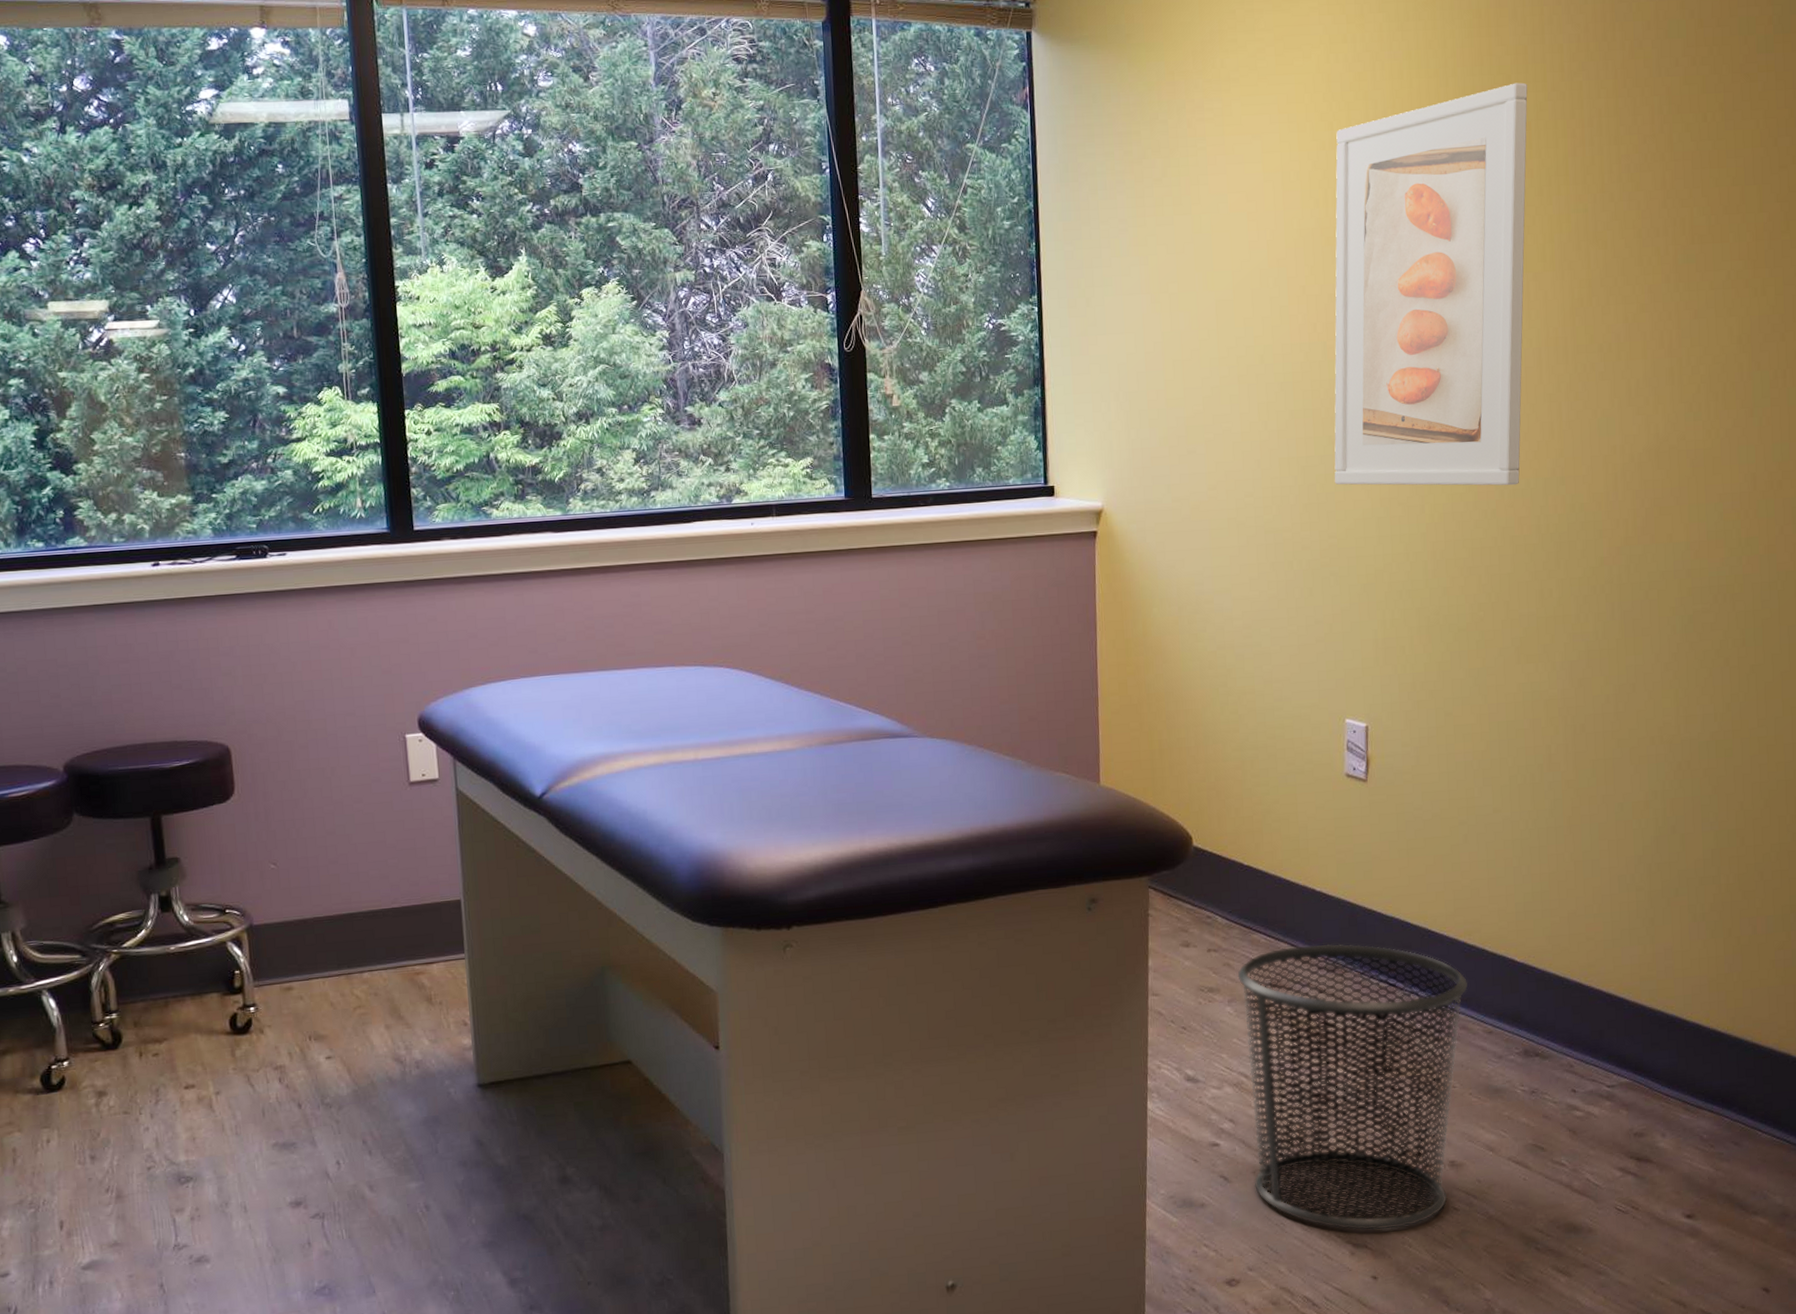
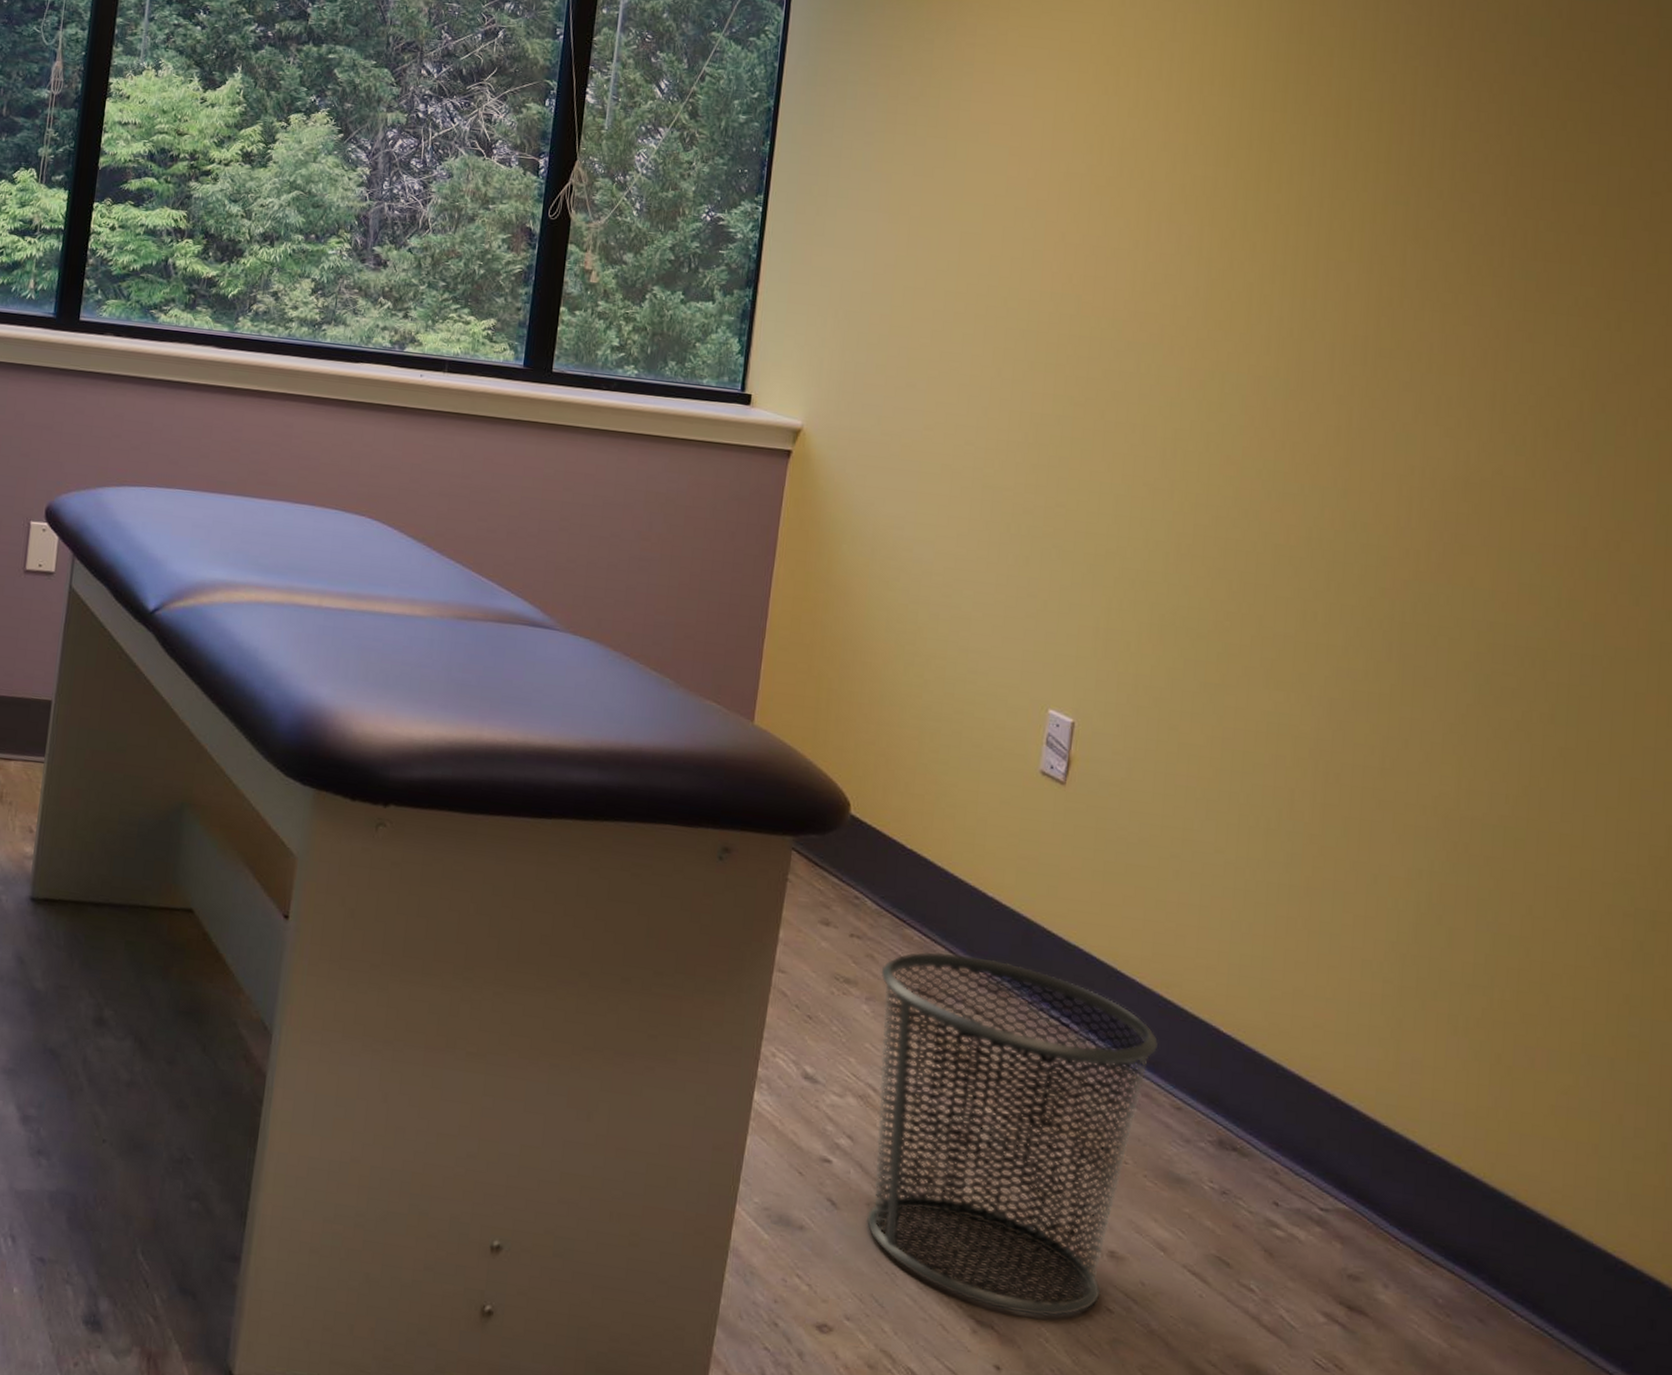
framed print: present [1334,82,1528,486] -> none [1070,57,1352,489]

